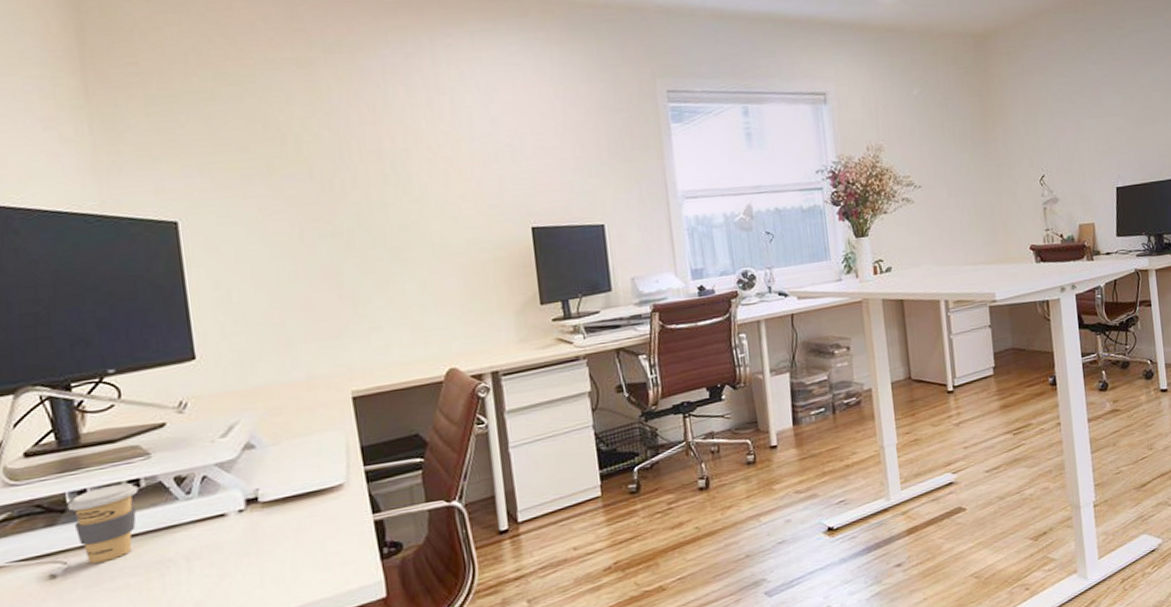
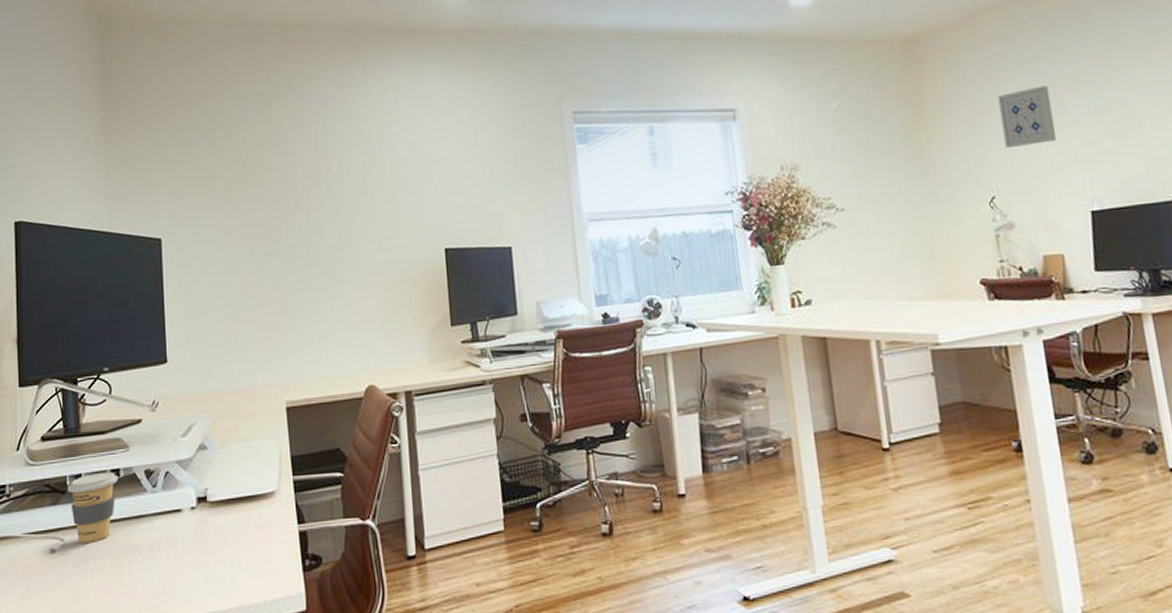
wall art: none [1050,80,1094,134] -> present [997,85,1057,149]

